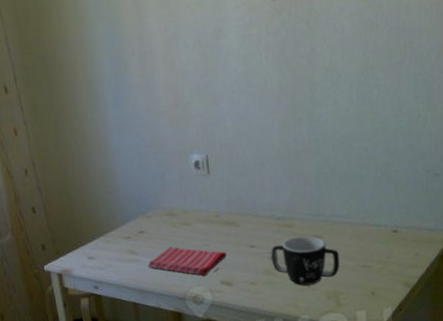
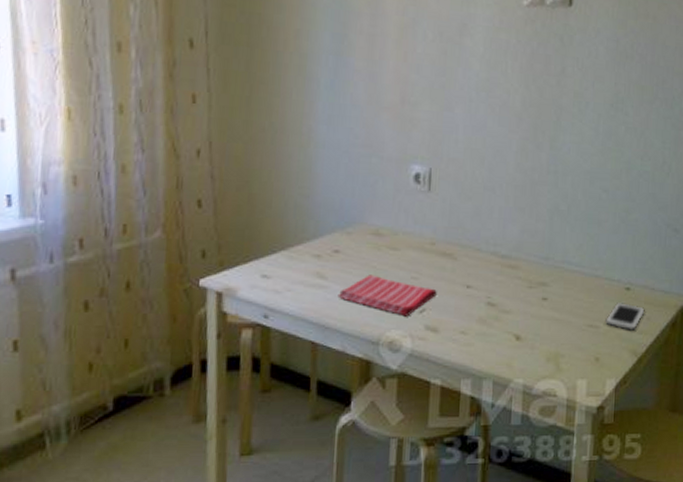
mug: present [271,236,340,285] -> none [489,282,565,342]
cell phone: none [376,243,413,266] -> present [604,303,645,330]

